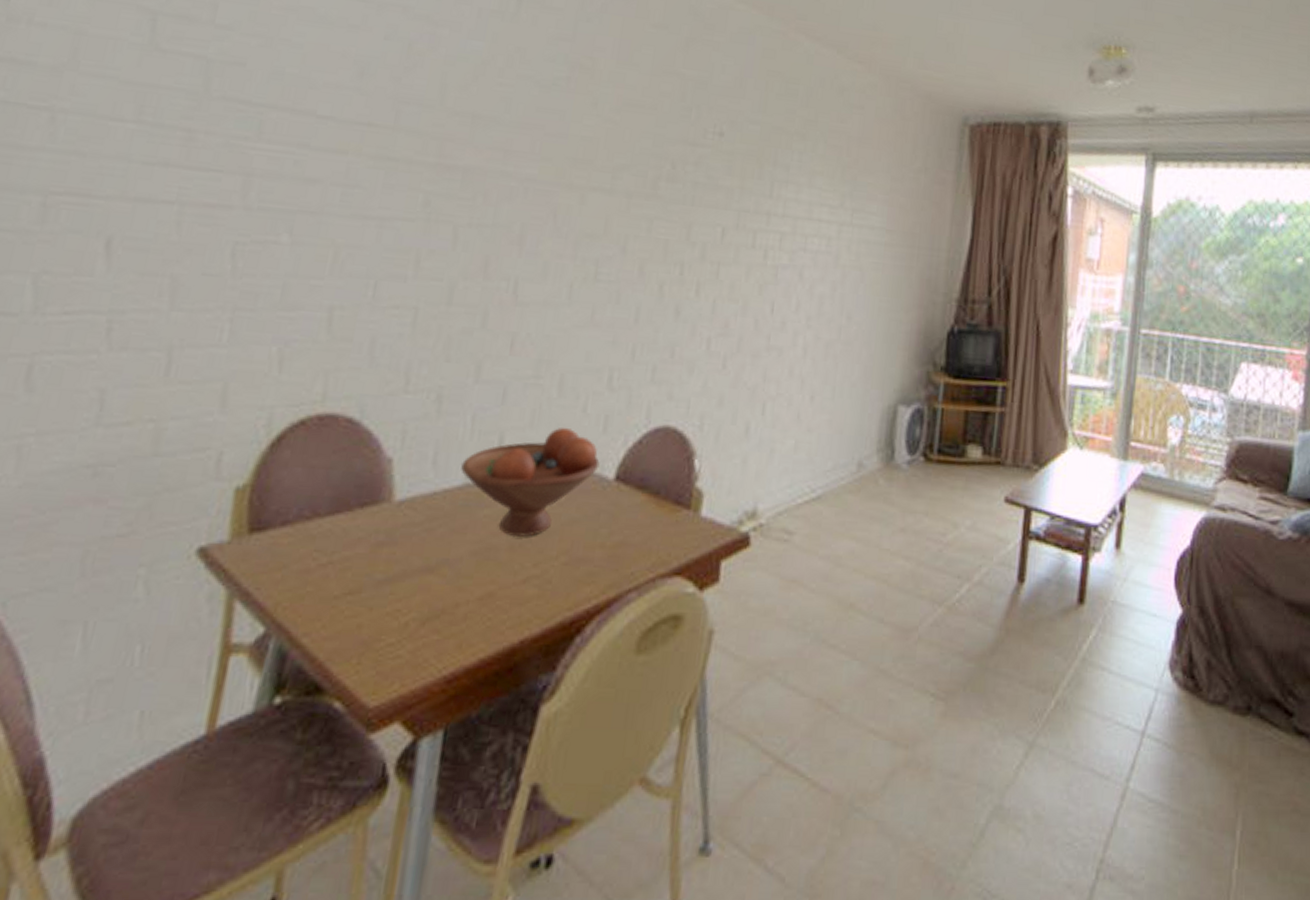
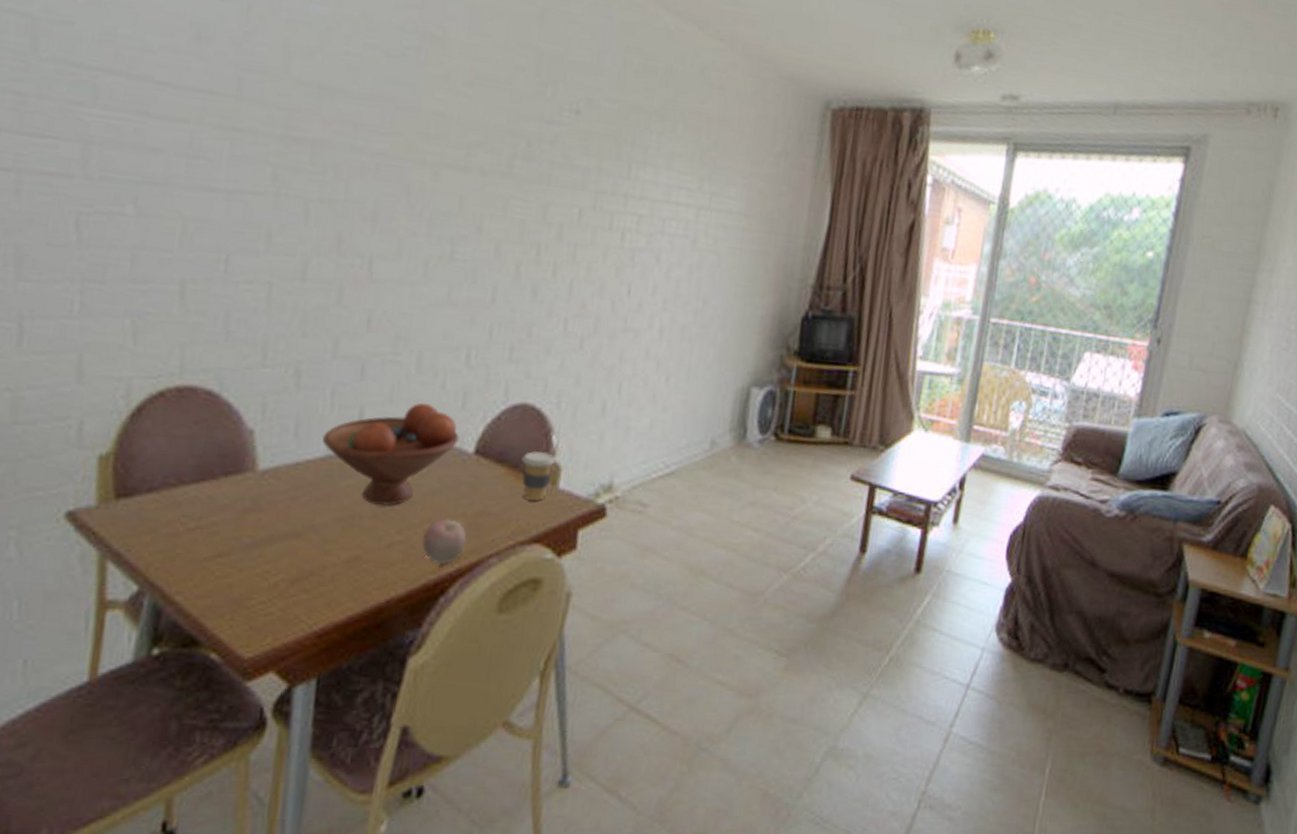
apple: none [558,550,606,600] -> present [421,519,467,564]
coffee cup: none [662,475,697,531] -> present [521,450,555,502]

